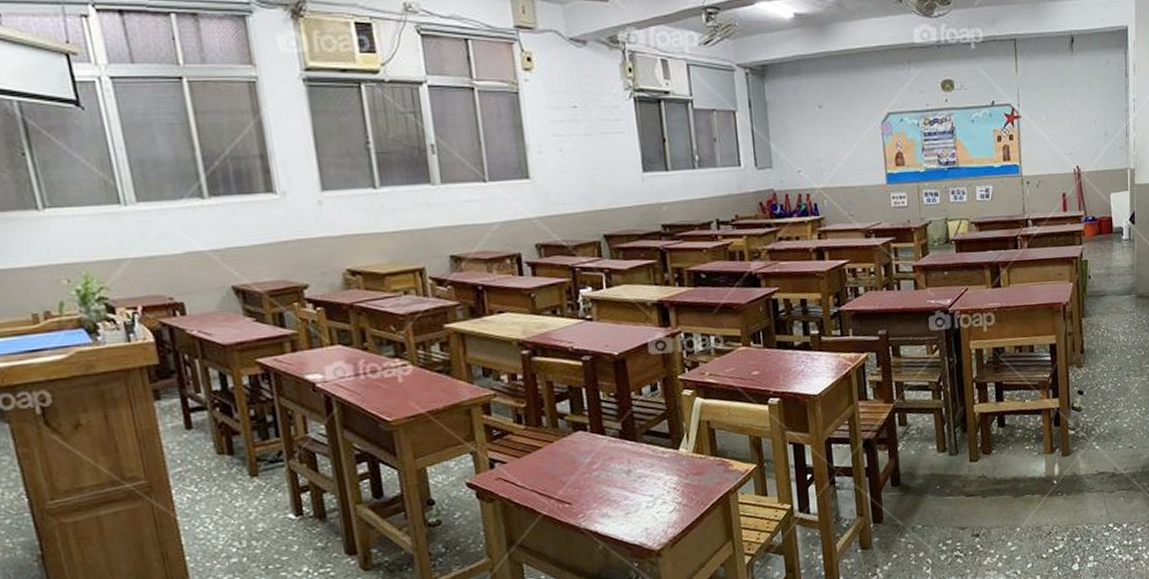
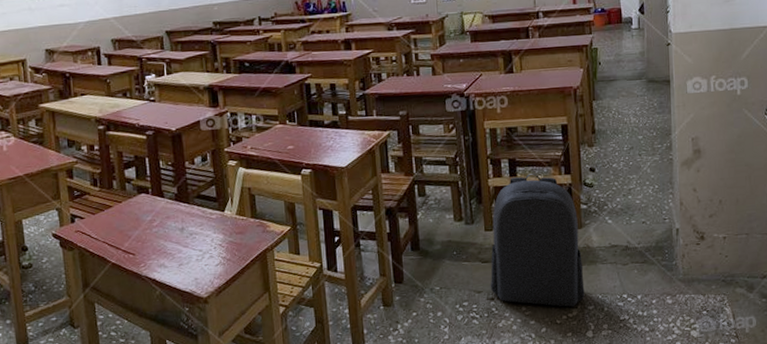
backpack: none [975,398,1071,540] -> present [490,173,585,307]

